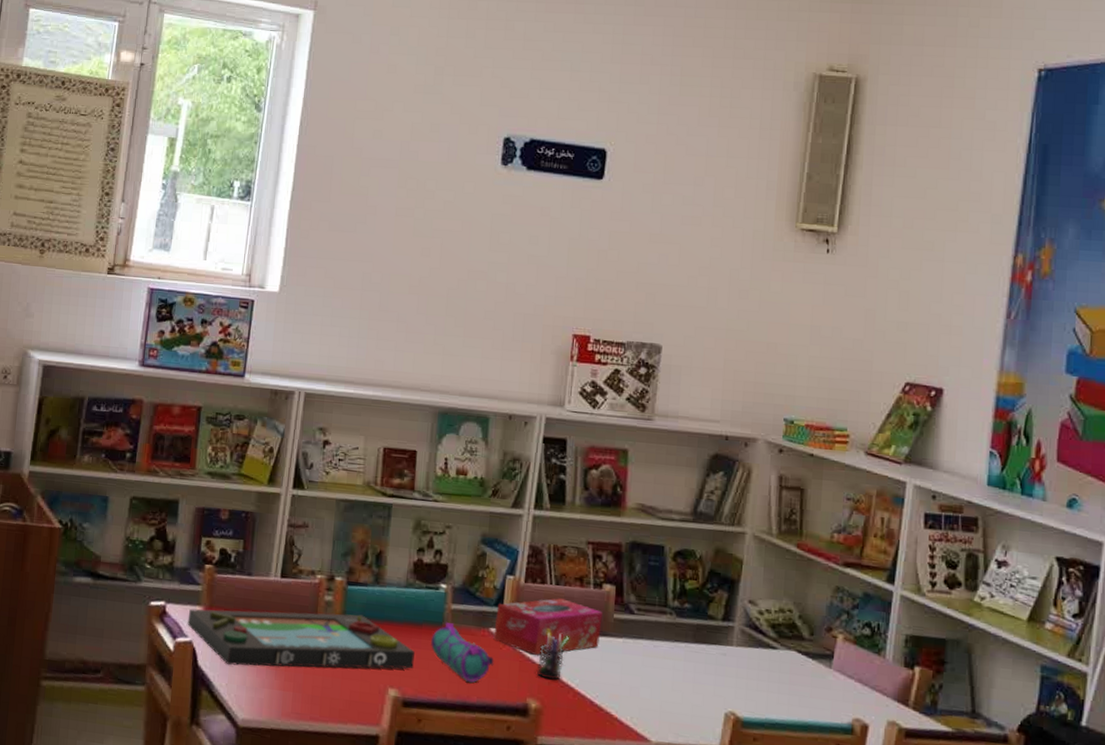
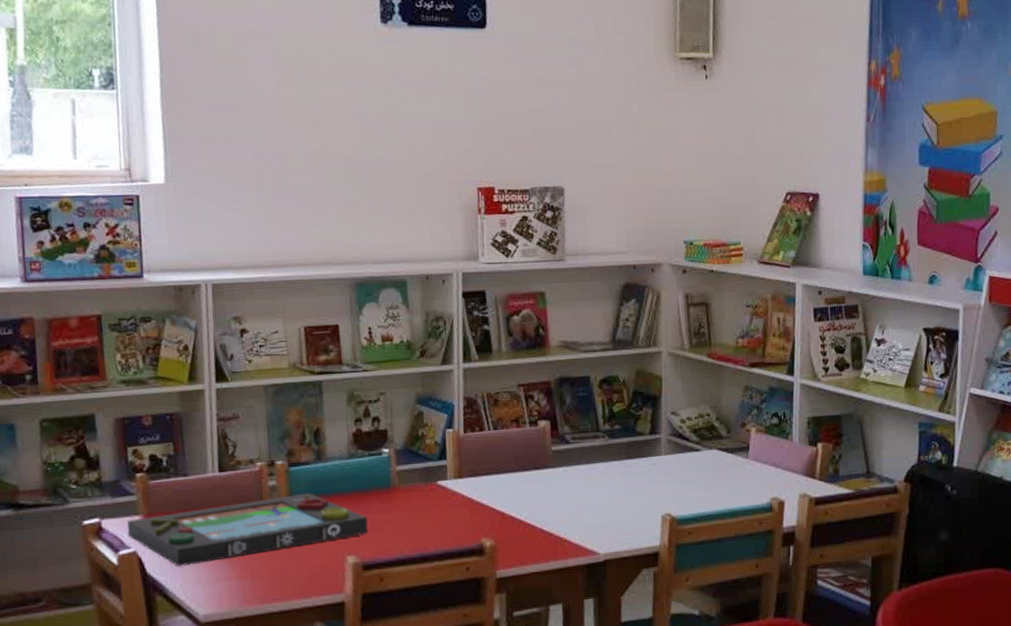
pencil case: present [431,622,494,683] -> none [381,484,446,536]
tissue box: present [493,598,603,655] -> none [441,441,542,498]
pen holder: present [536,628,570,680] -> none [486,471,514,518]

